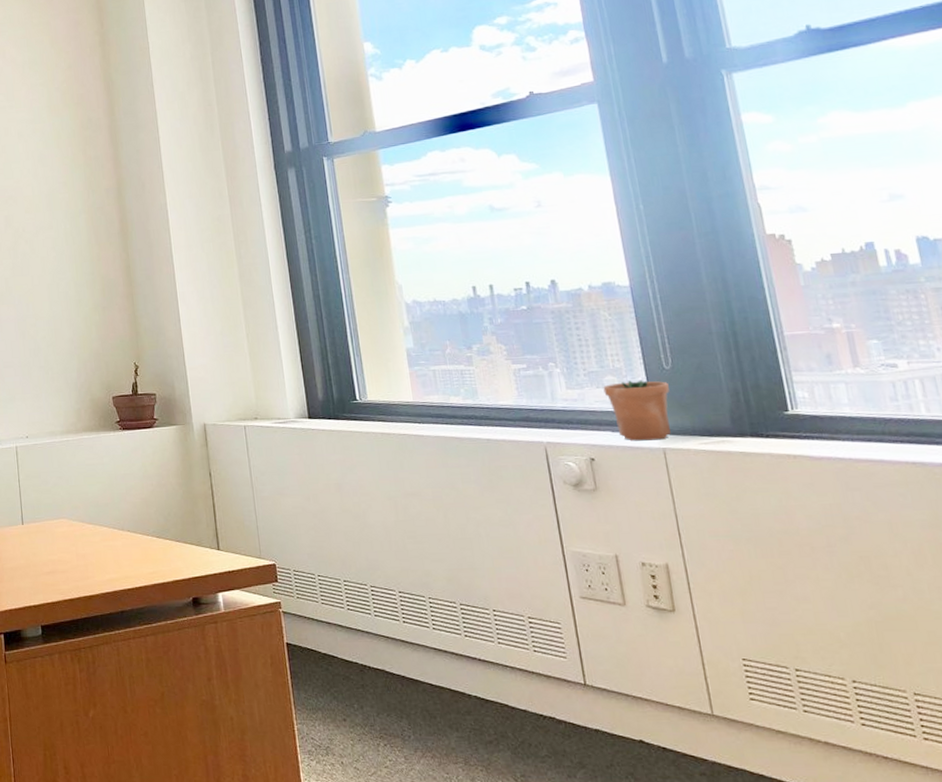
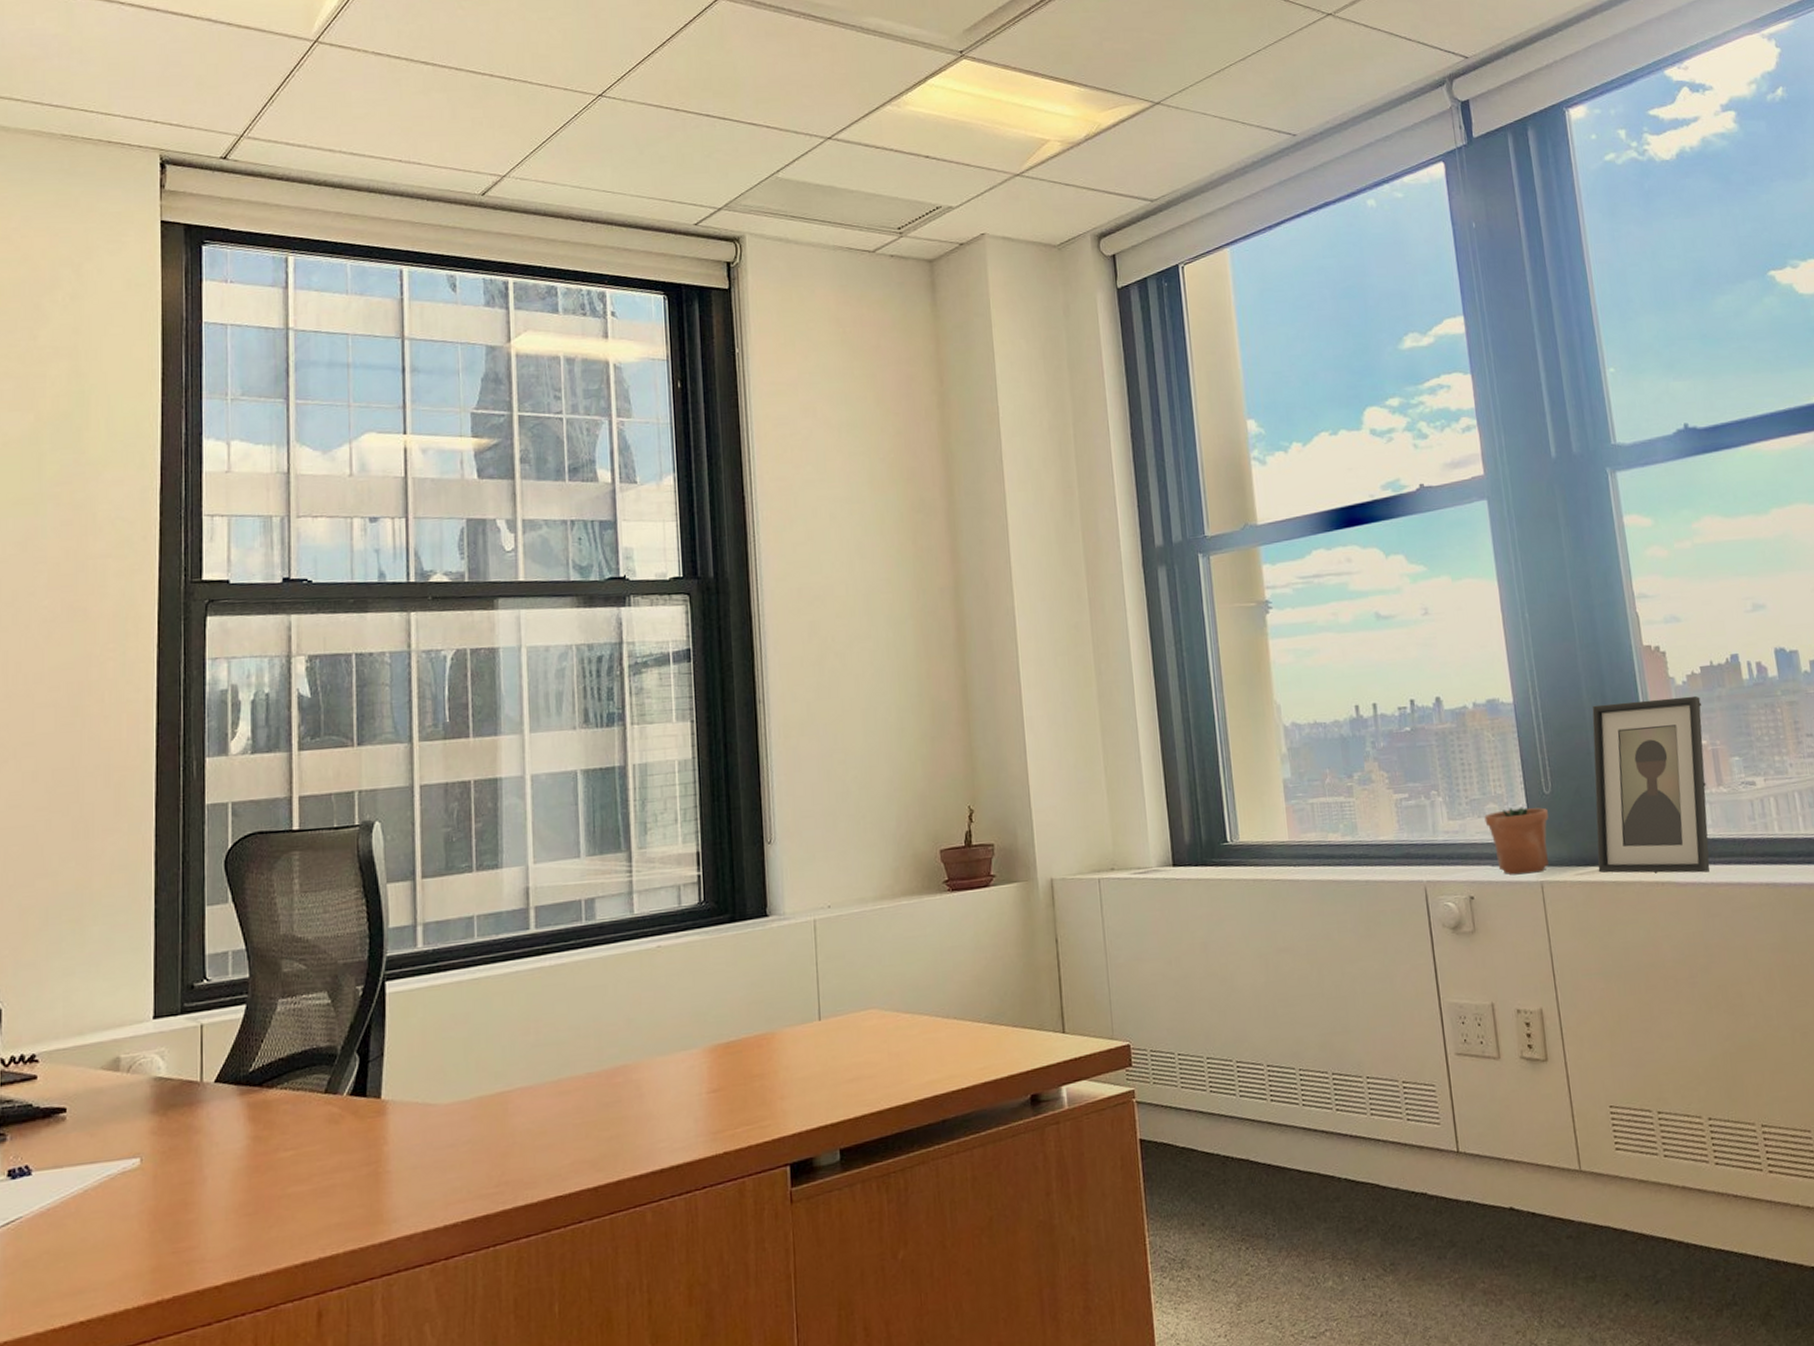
picture frame: none [712,281,848,449] -> present [1592,695,1710,874]

